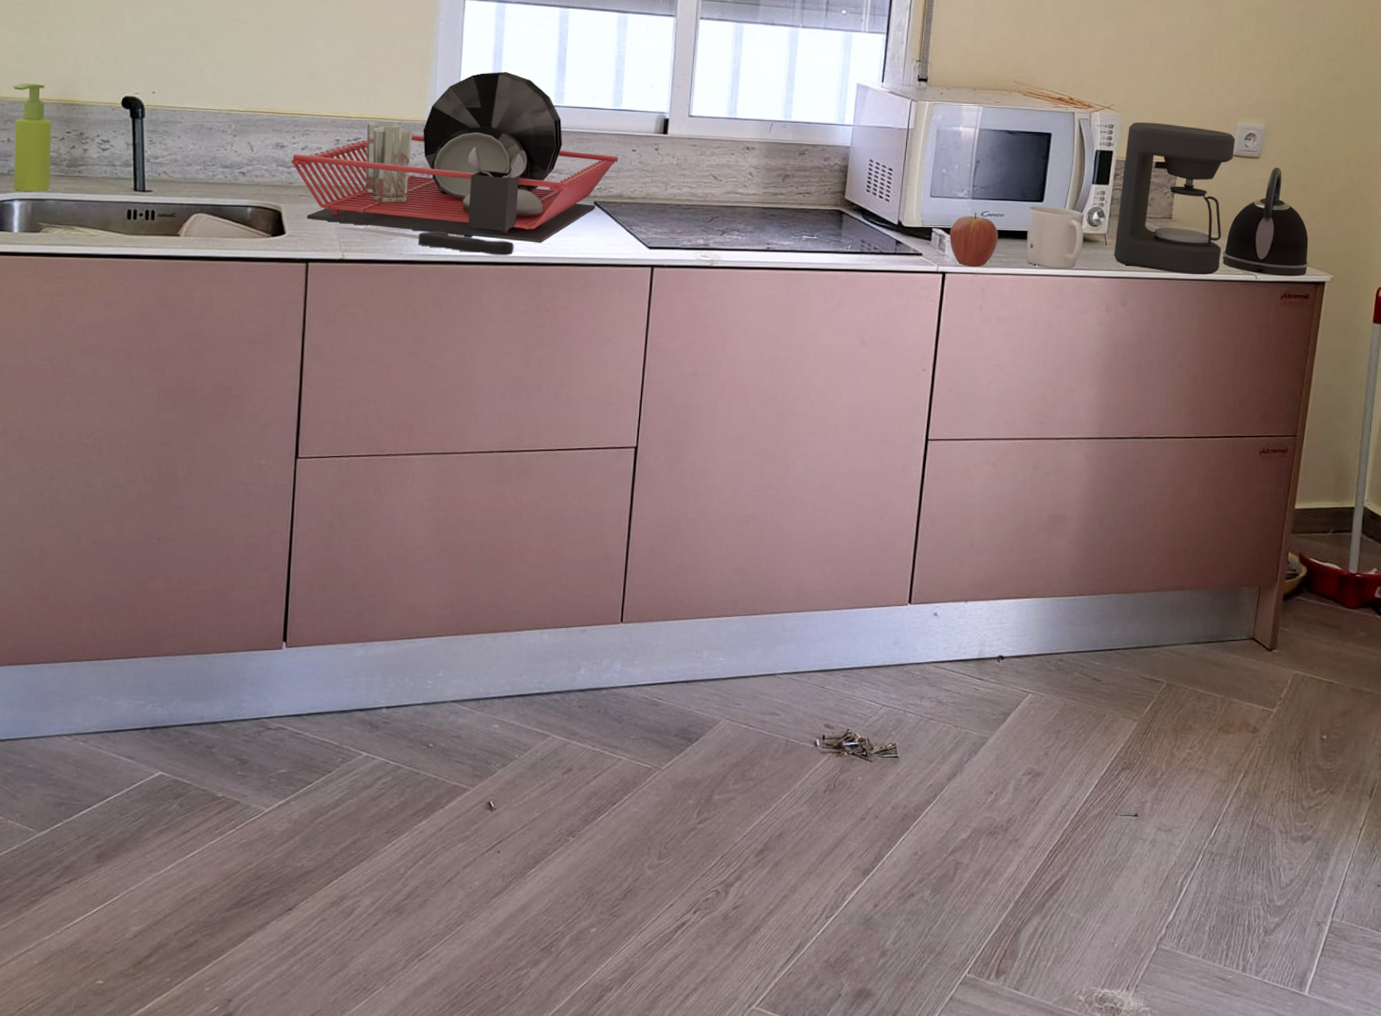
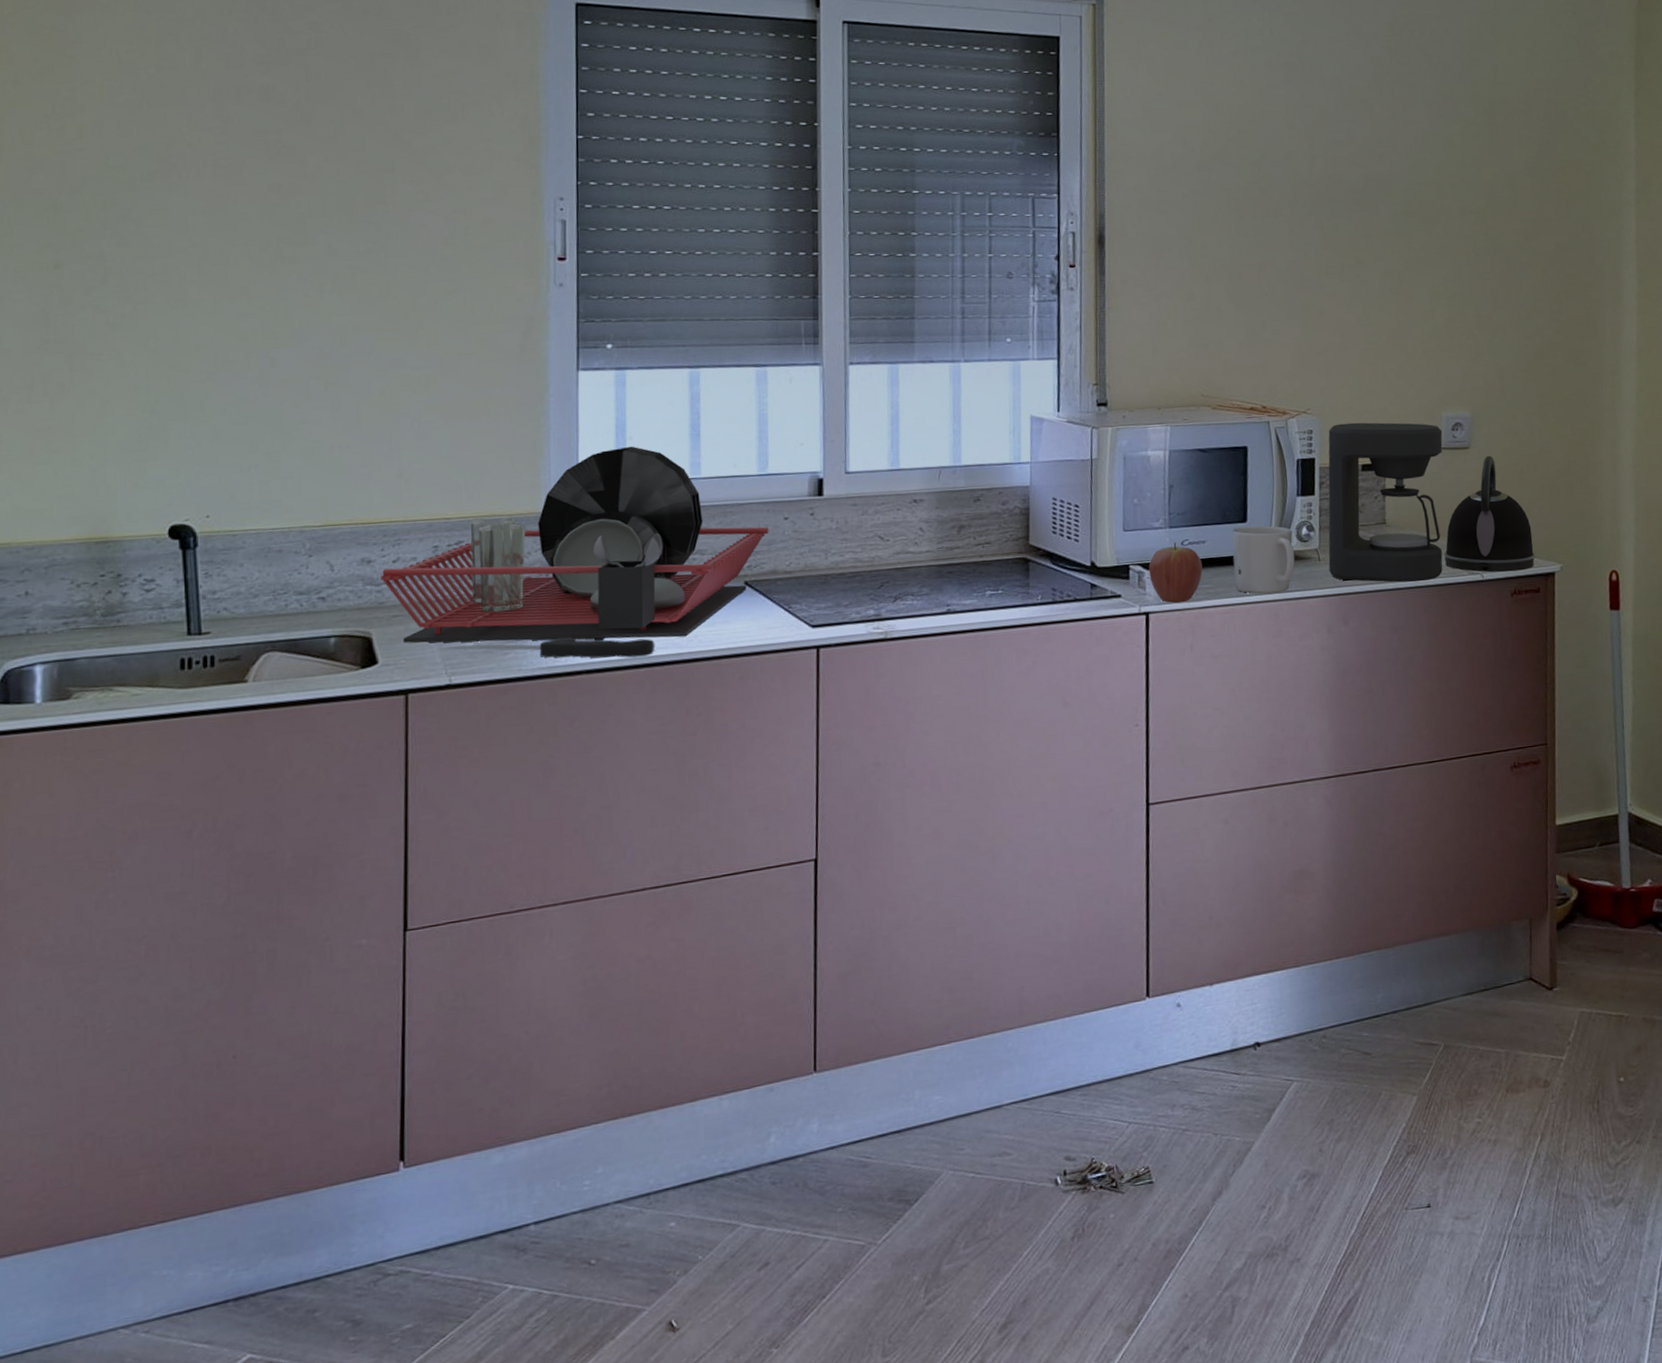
soap dispenser: present [13,83,52,192] -> none [30,522,81,653]

